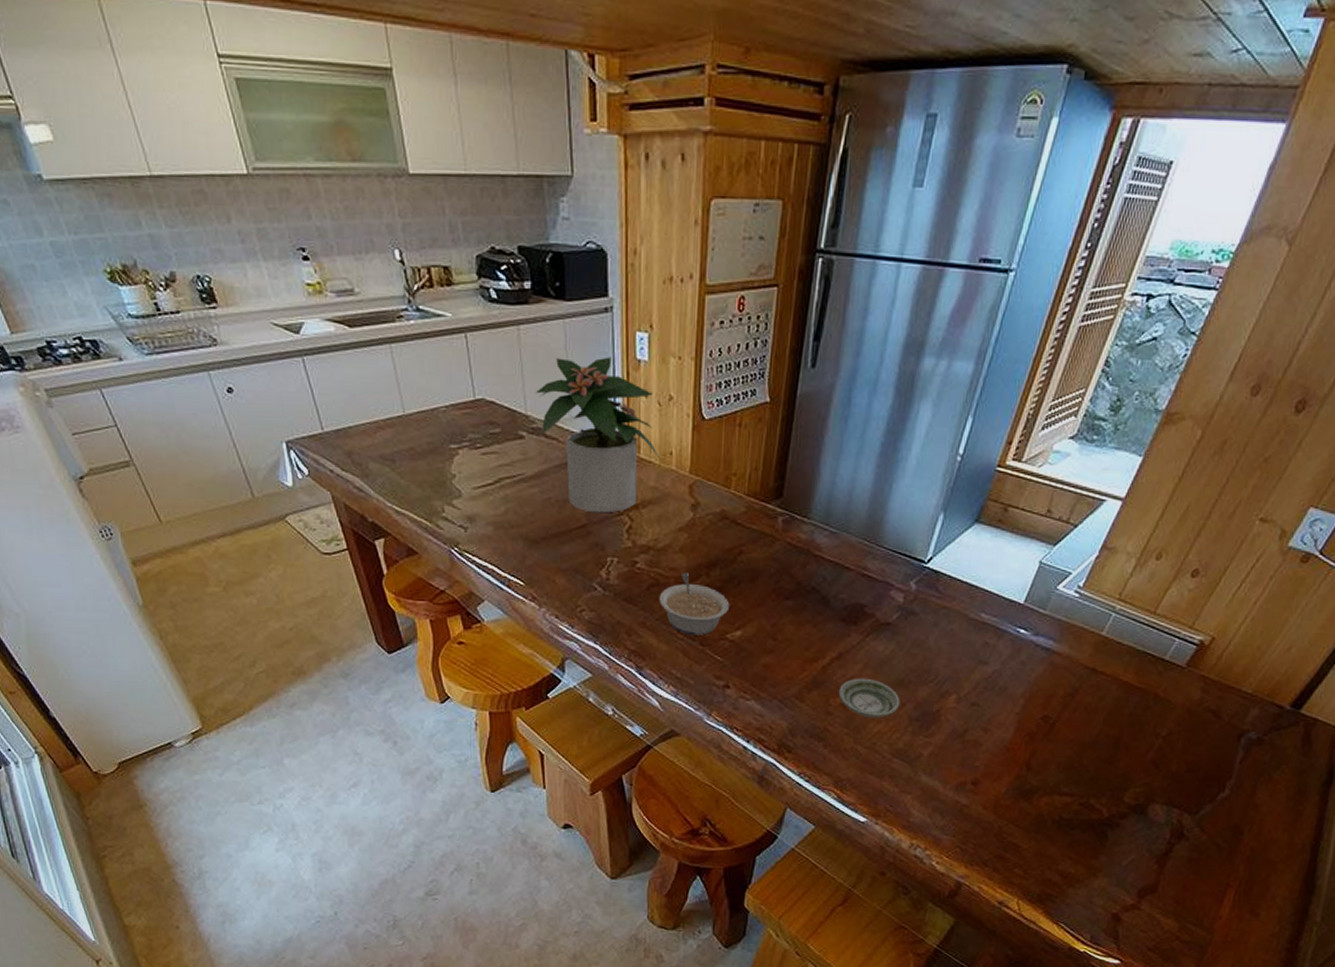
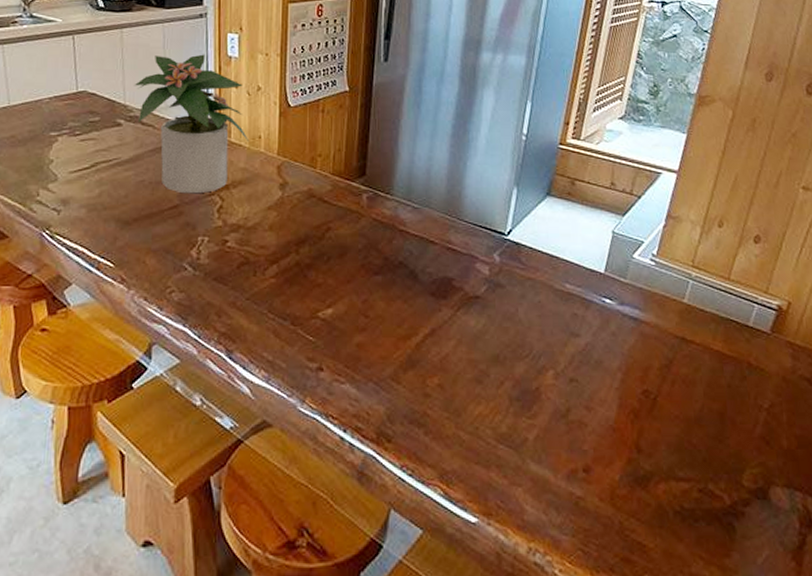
legume: present [659,572,730,635] -> none [249,250,320,314]
saucer: present [838,678,900,719] -> none [434,355,498,399]

